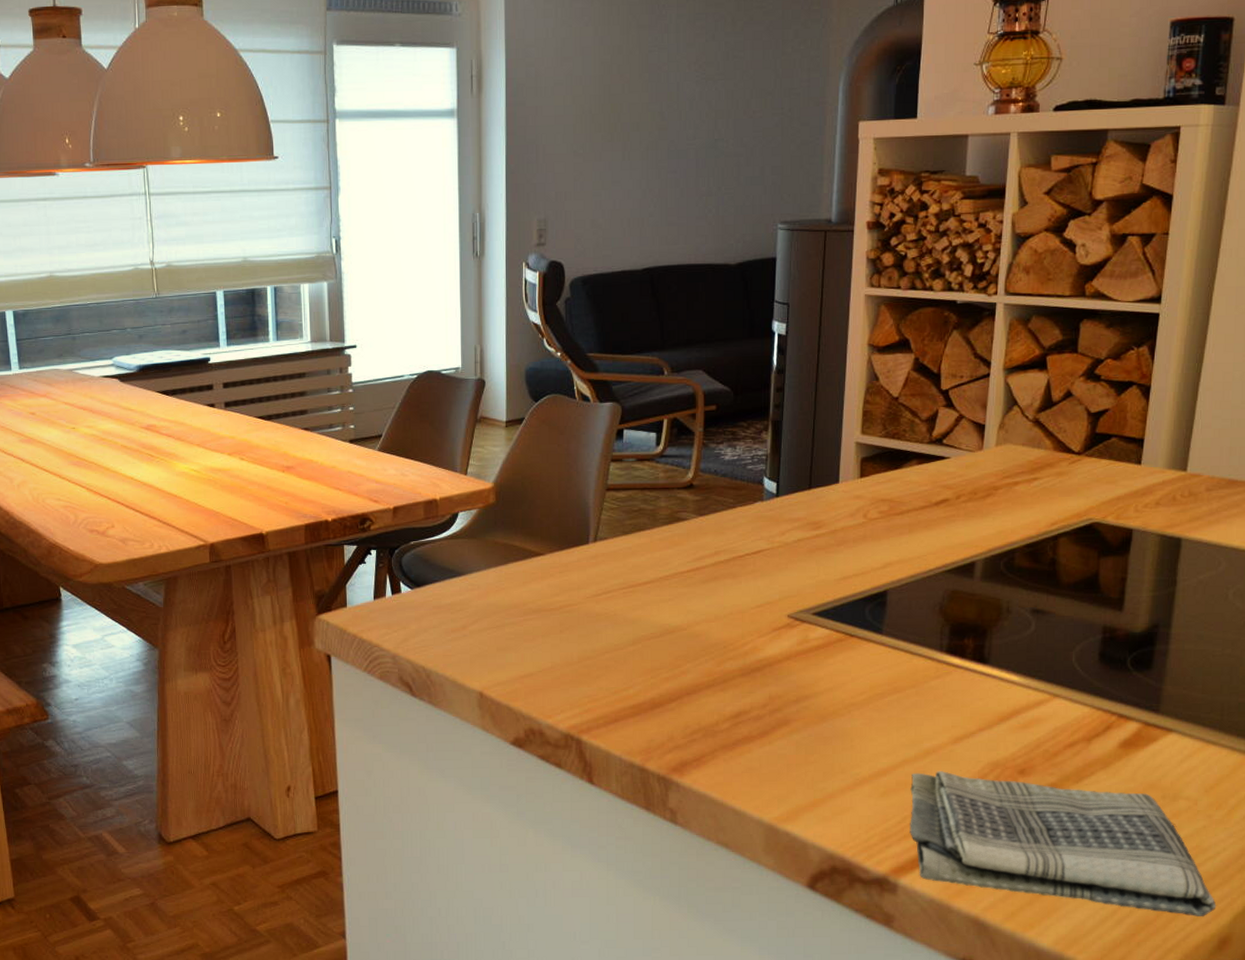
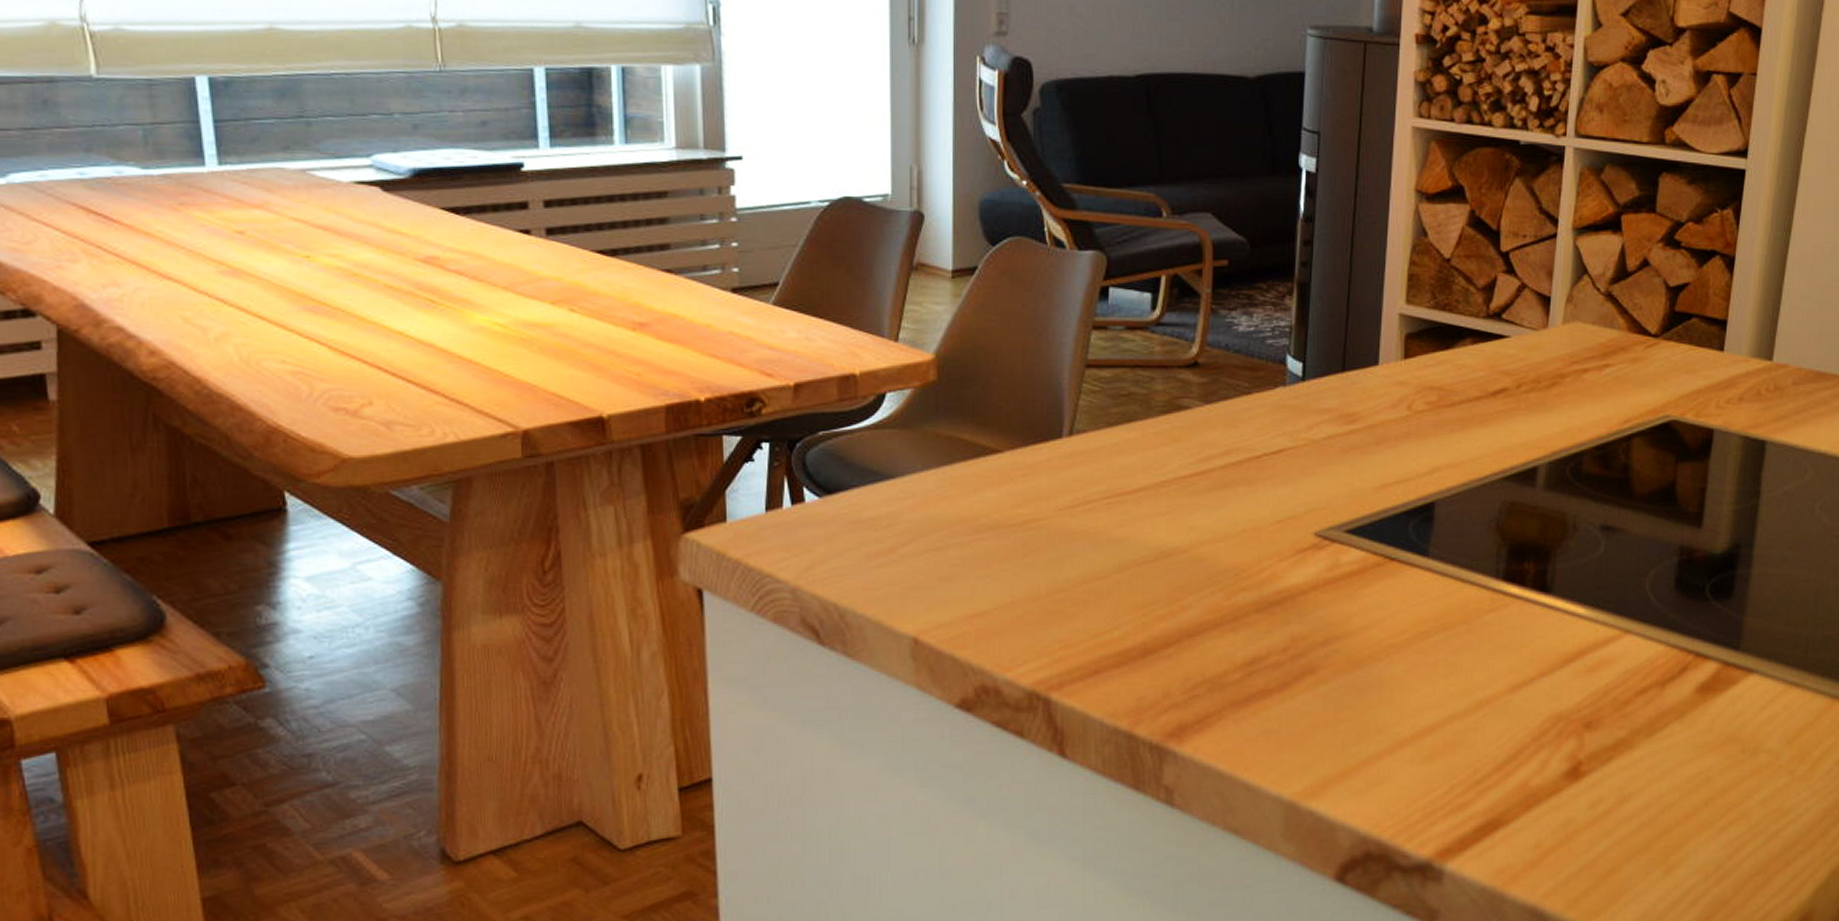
dish towel: present [910,771,1217,917] -> none [1458,727,1798,892]

